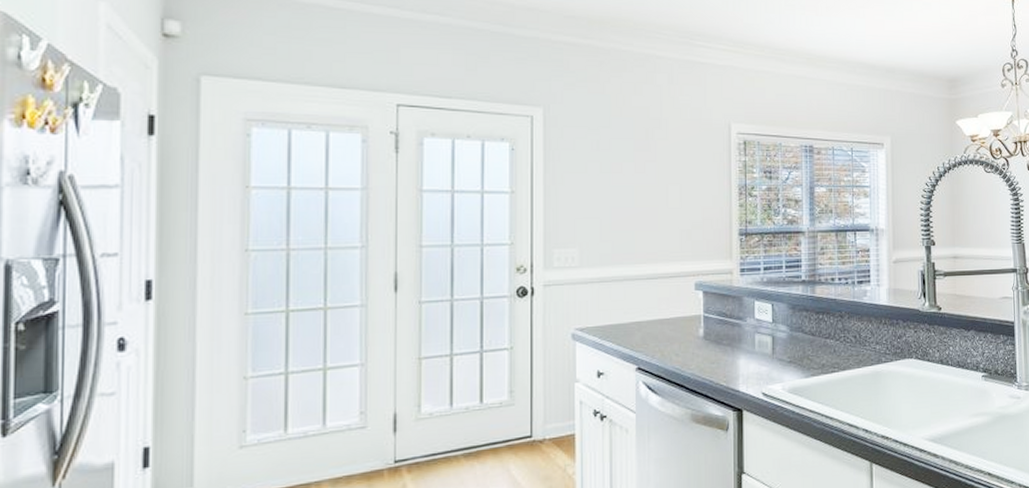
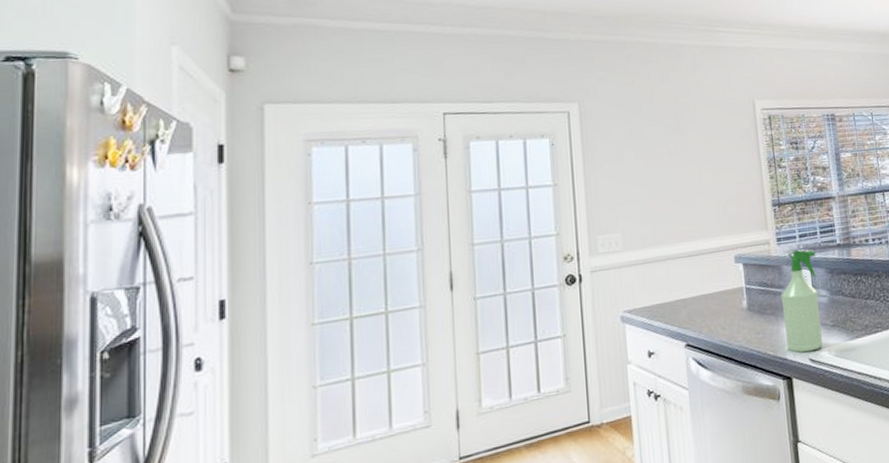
spray bottle: none [739,282,780,386] -> present [780,249,823,353]

